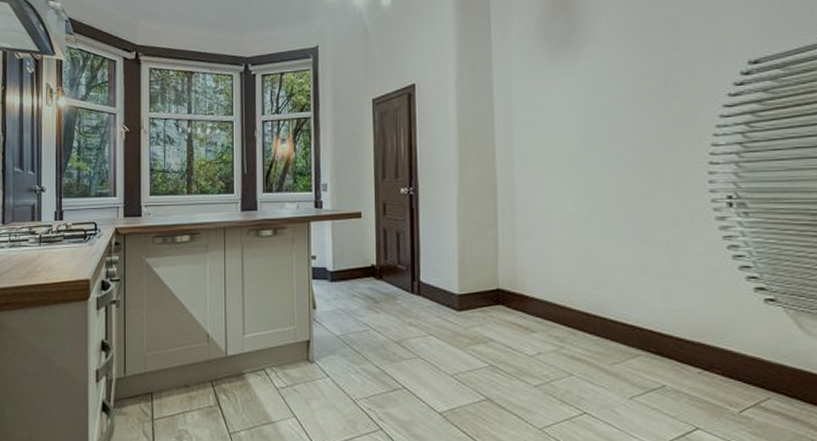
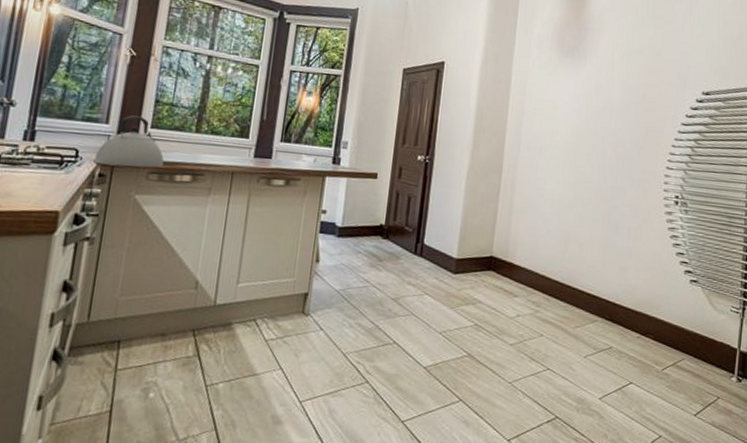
kettle: none [109,186,165,234] -> present [94,115,164,168]

